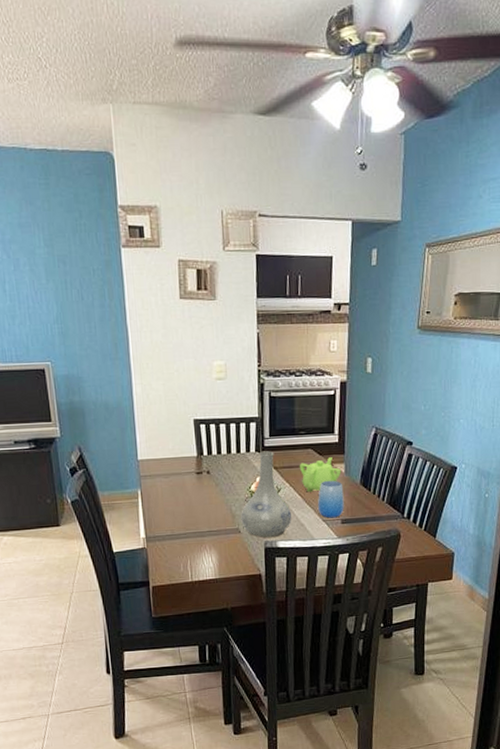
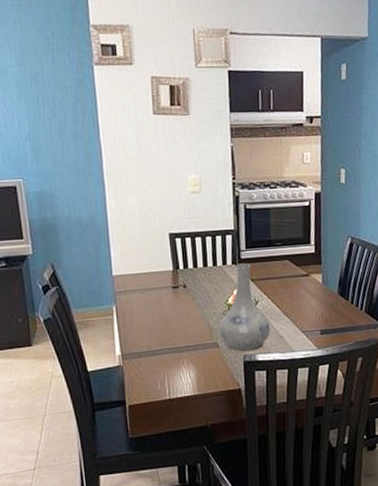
teapot: present [299,457,342,492] -> none [276,268,319,304]
cup: present [318,480,344,518] -> none [296,291,323,330]

